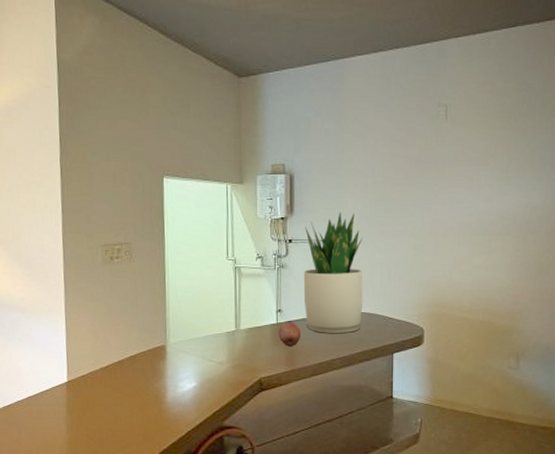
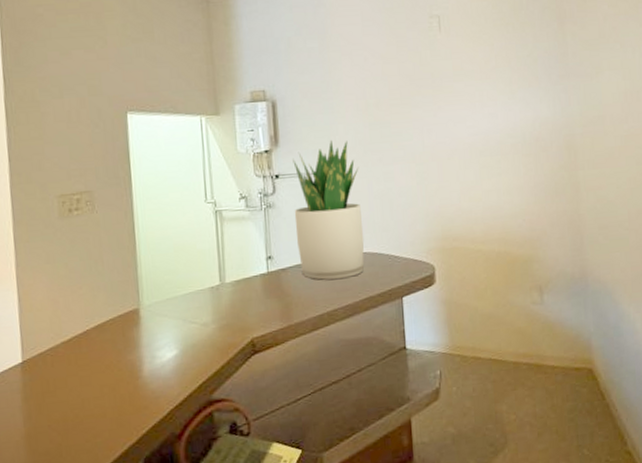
fruit: present [278,322,301,346] -> none [269,270,297,298]

